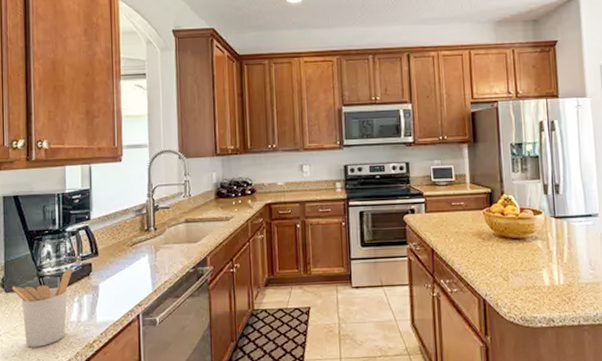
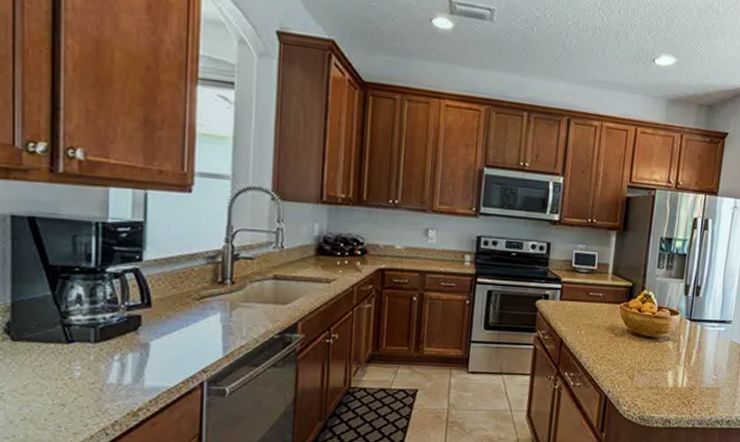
utensil holder: present [12,270,72,347] -> none [23,320,113,411]

